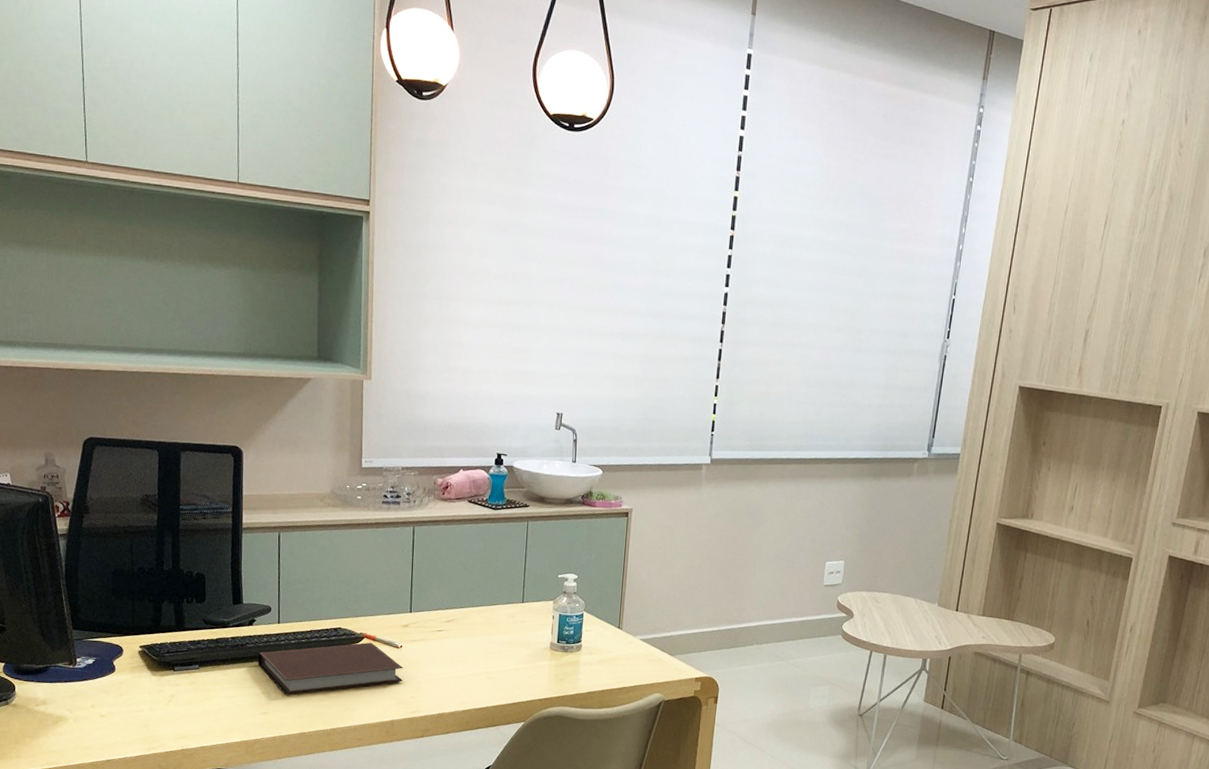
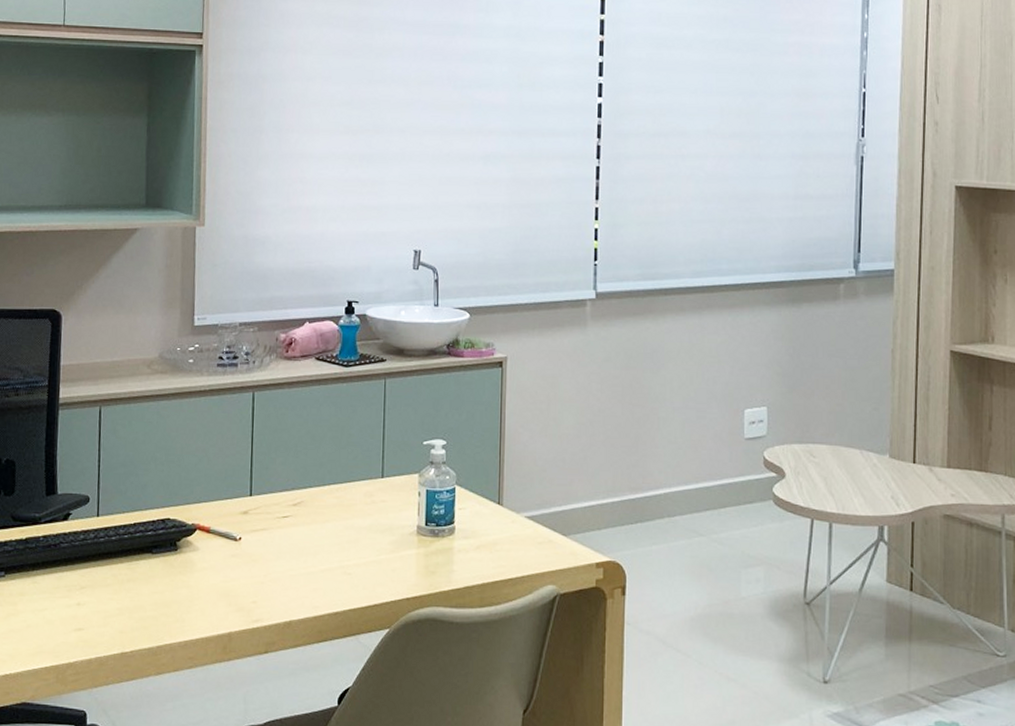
notebook: present [257,642,404,695] -> none [72,534,243,604]

